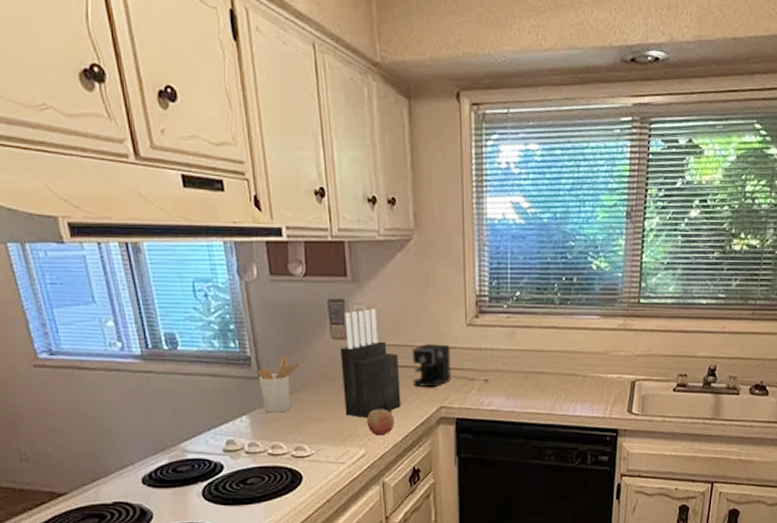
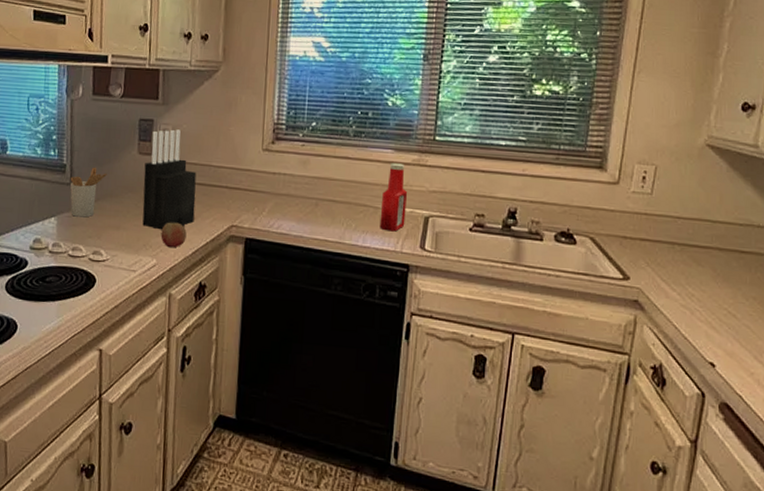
coffee maker: present [412,344,489,388] -> none [207,165,280,207]
ketchup bottle: none [589,329,615,399] -> present [379,163,408,232]

